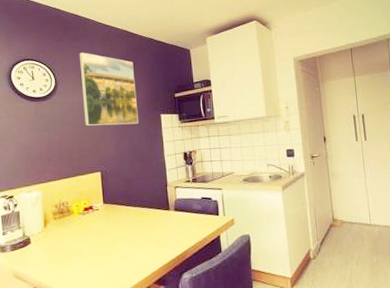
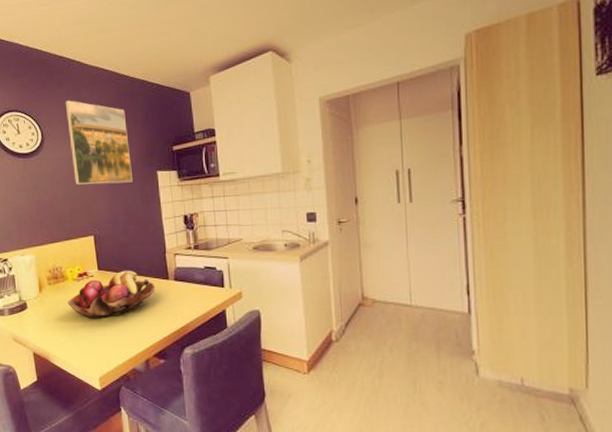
fruit basket: none [72,203,157,251] -> present [68,270,155,319]

